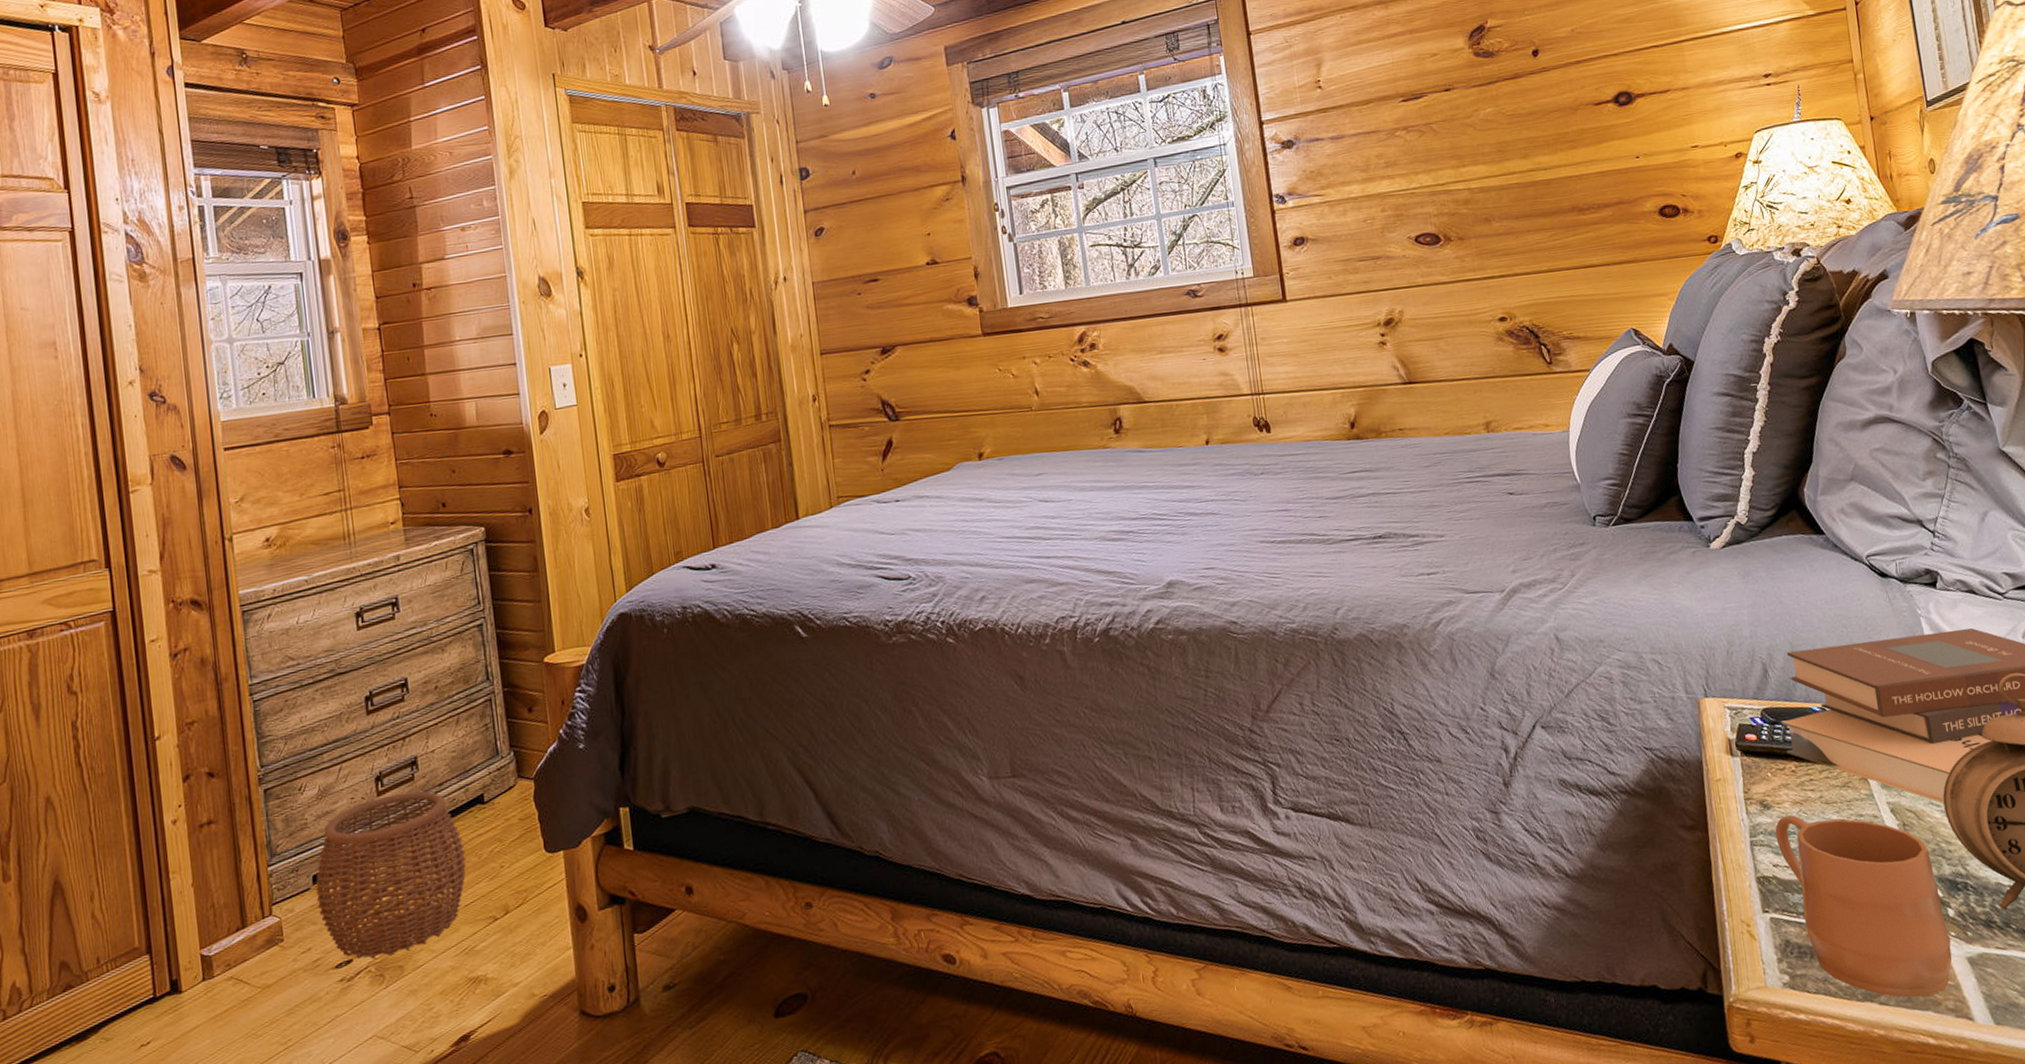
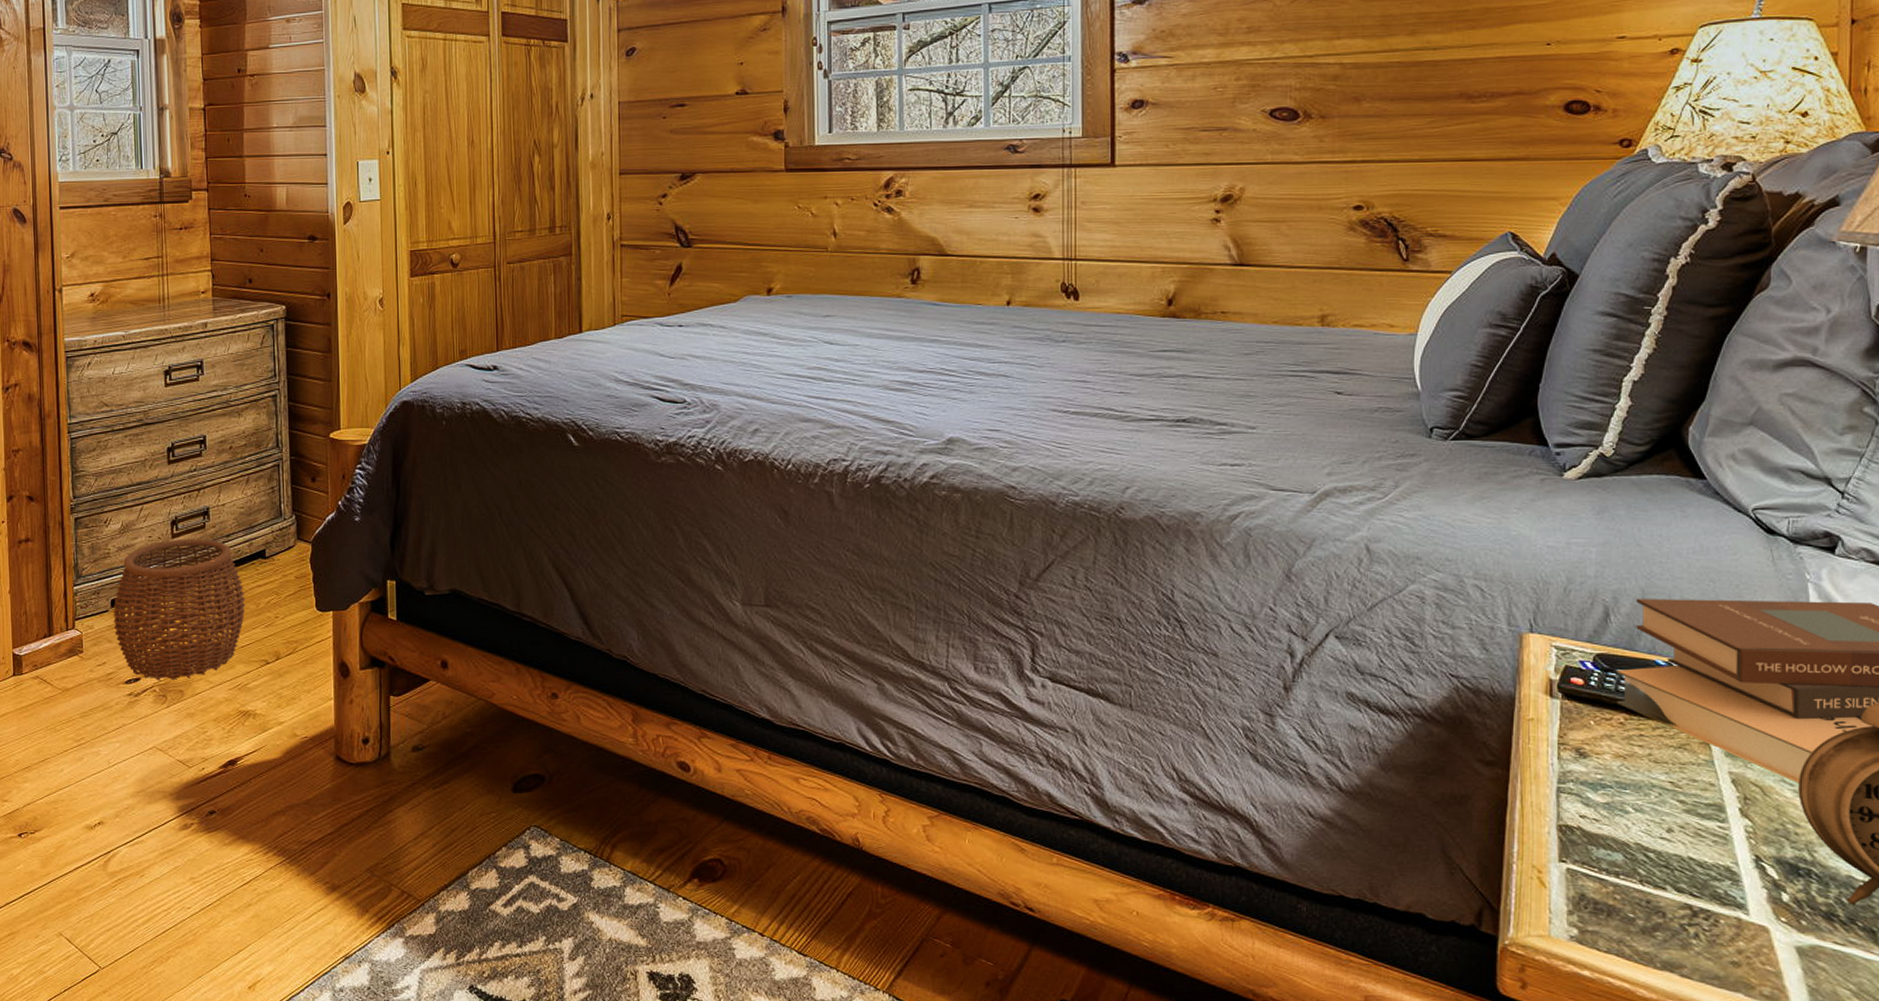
mug: present [1775,815,1952,998] -> none [1588,768,1780,978]

